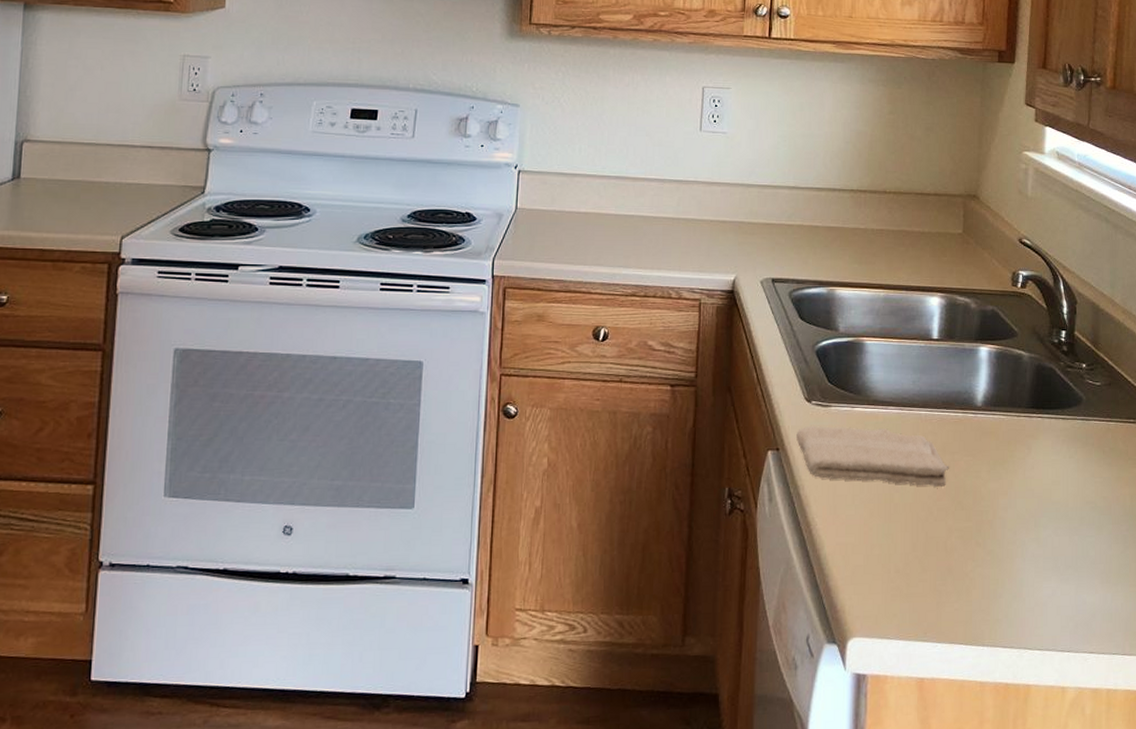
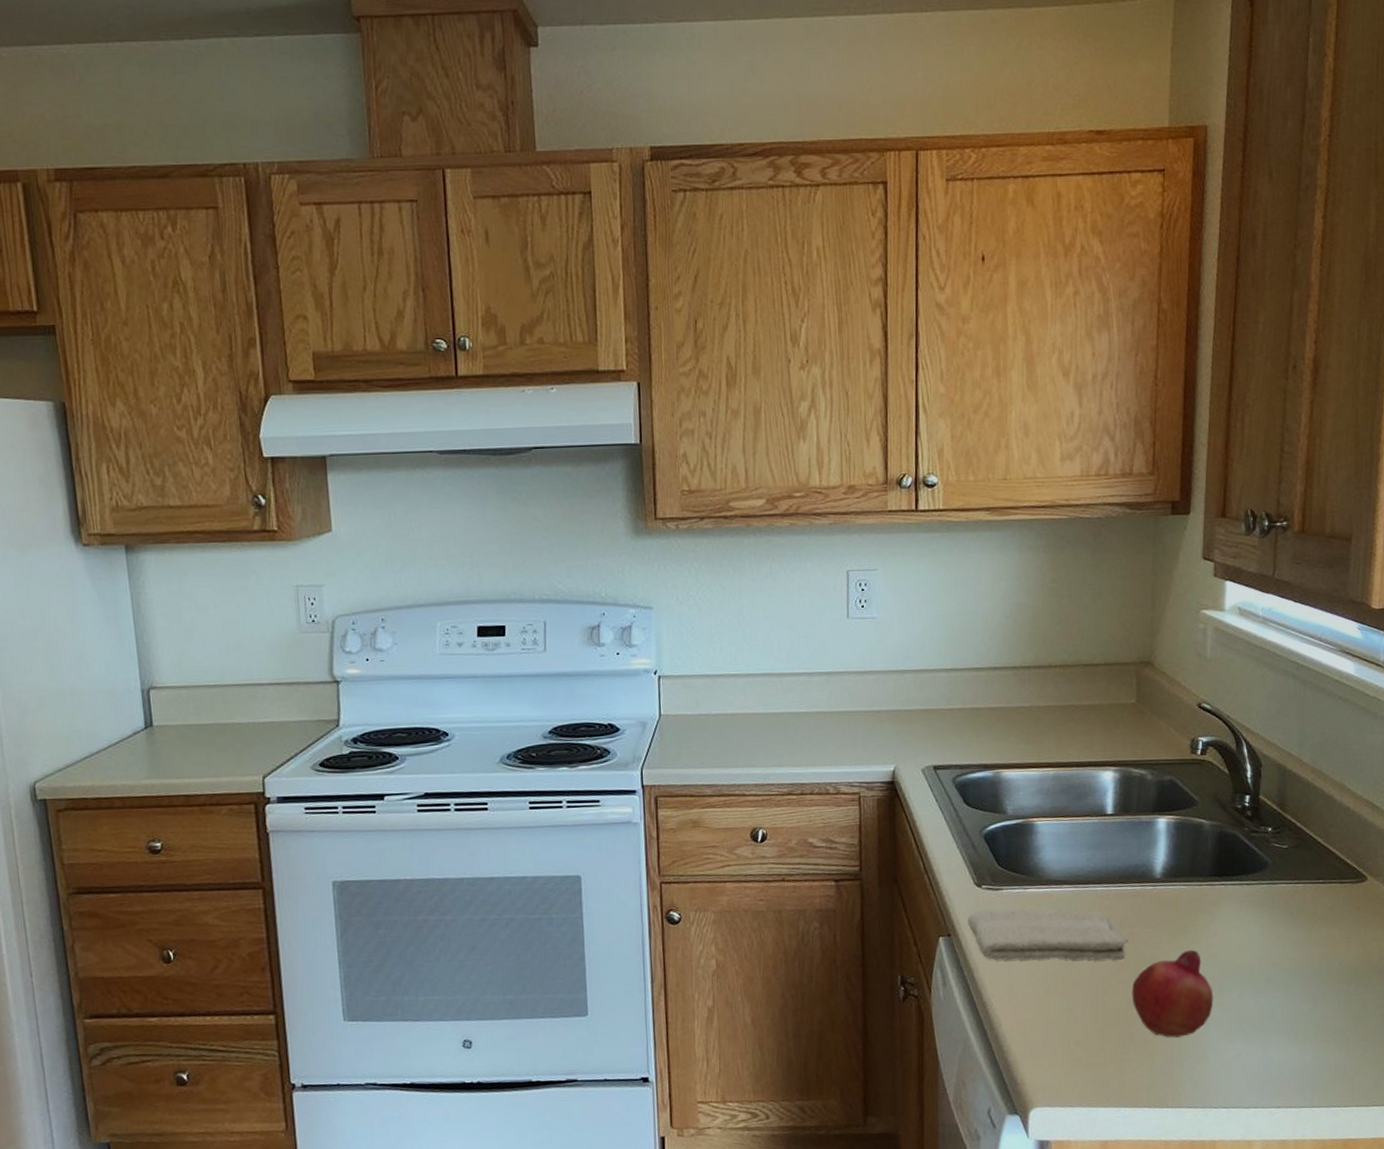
fruit: none [951,481,1030,572] -> present [1131,949,1214,1038]

